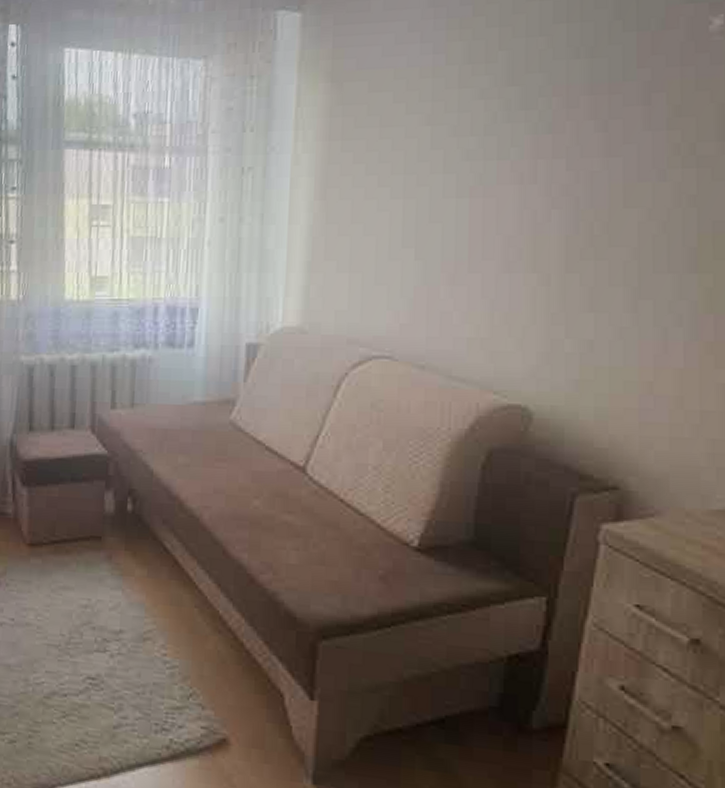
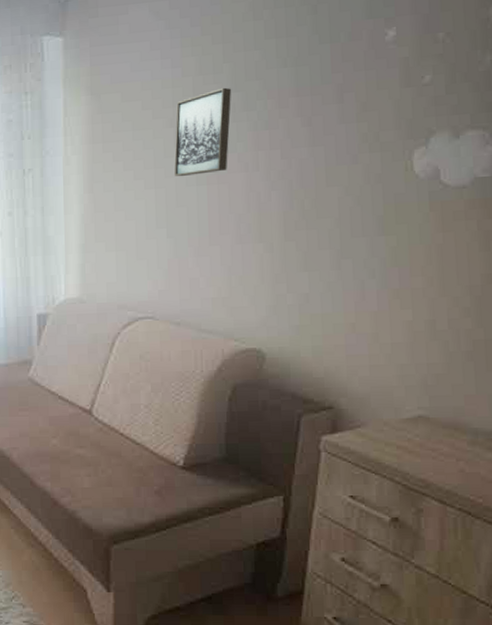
wall art: none [429,80,508,186] -> present [174,87,232,177]

